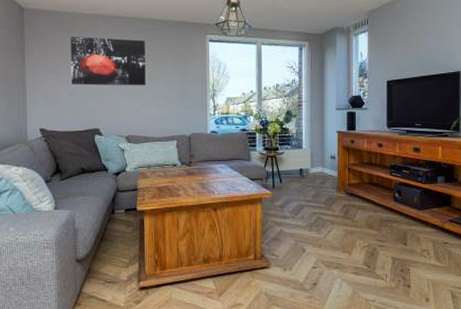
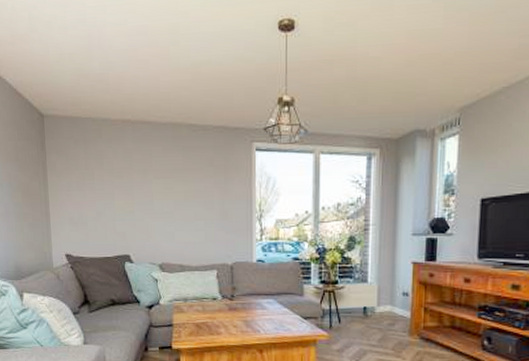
wall art: present [70,36,146,86] -> none [96,146,181,205]

